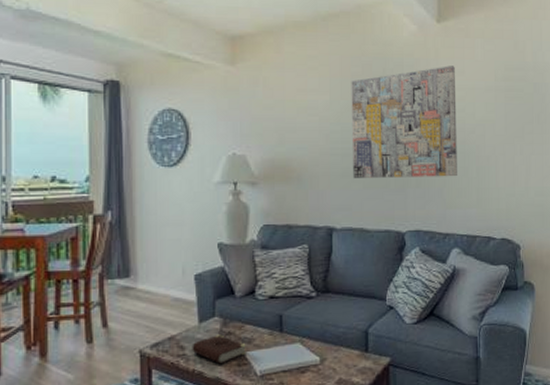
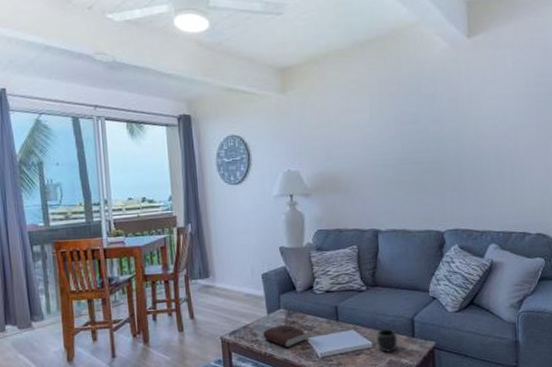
mug: none [325,341,350,371] -> present [376,328,399,353]
wall art: present [351,66,457,178] -> none [389,77,492,185]

